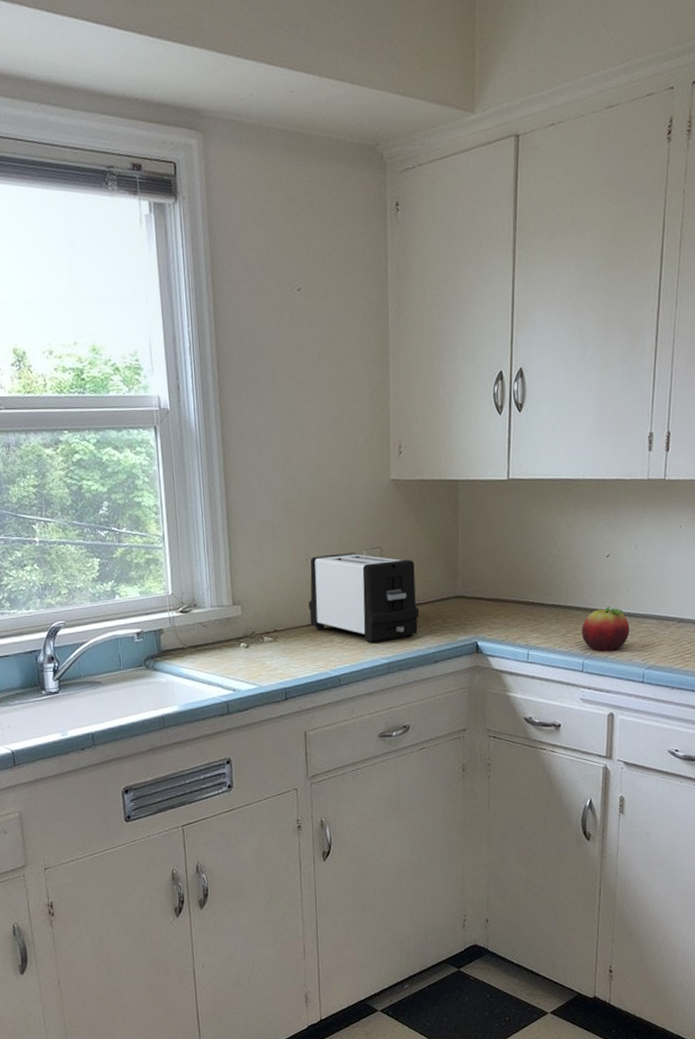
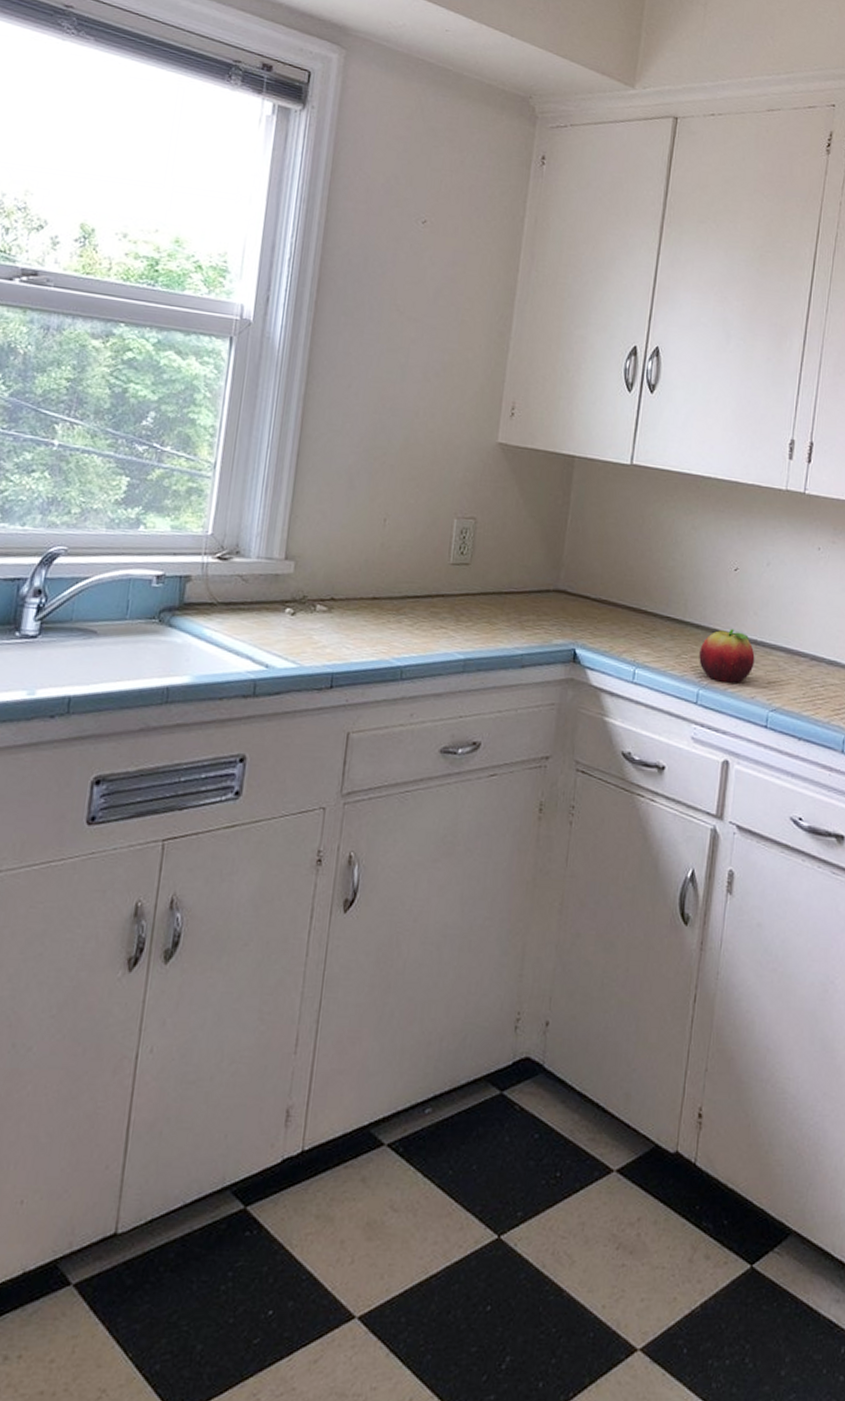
toaster: present [308,553,420,644] -> none [376,516,513,633]

